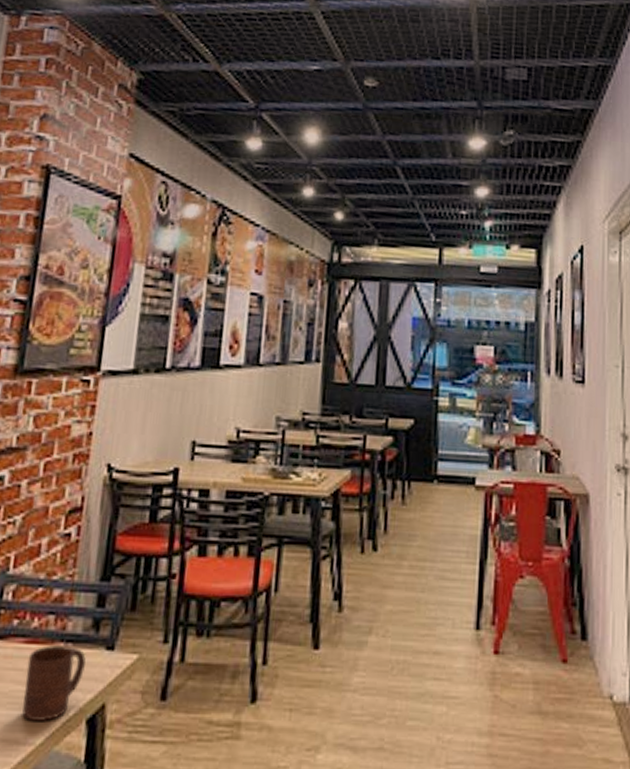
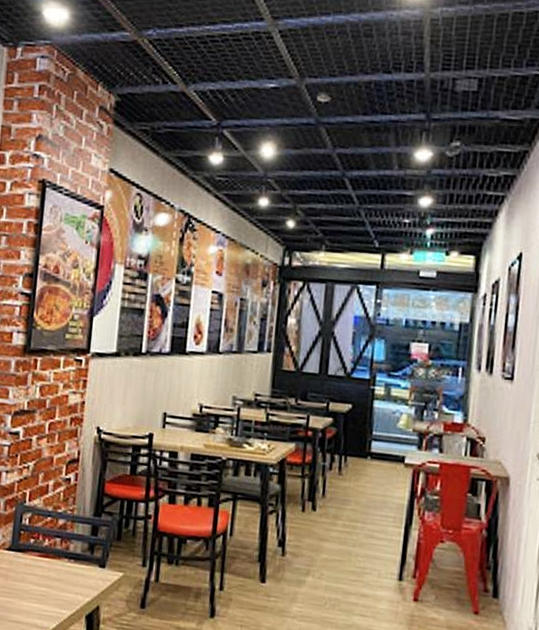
cup: present [22,645,86,722] -> none [39,560,84,614]

